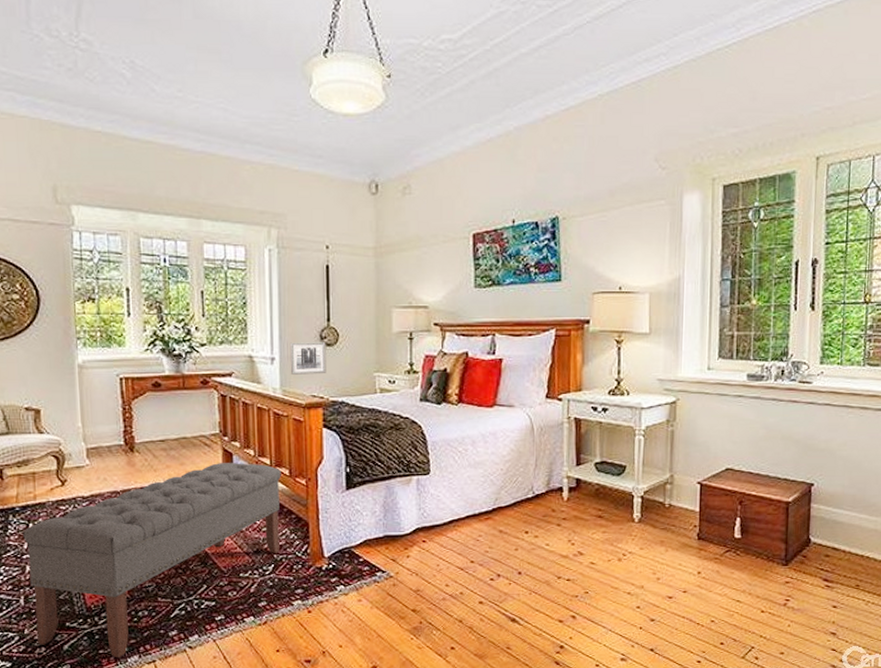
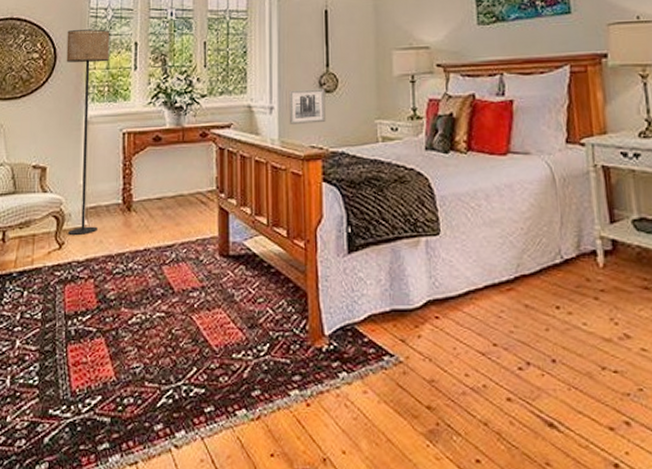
bench: present [23,463,281,657] -> none [17,222,278,456]
floor lamp: none [49,272,100,473] -> present [66,29,110,235]

